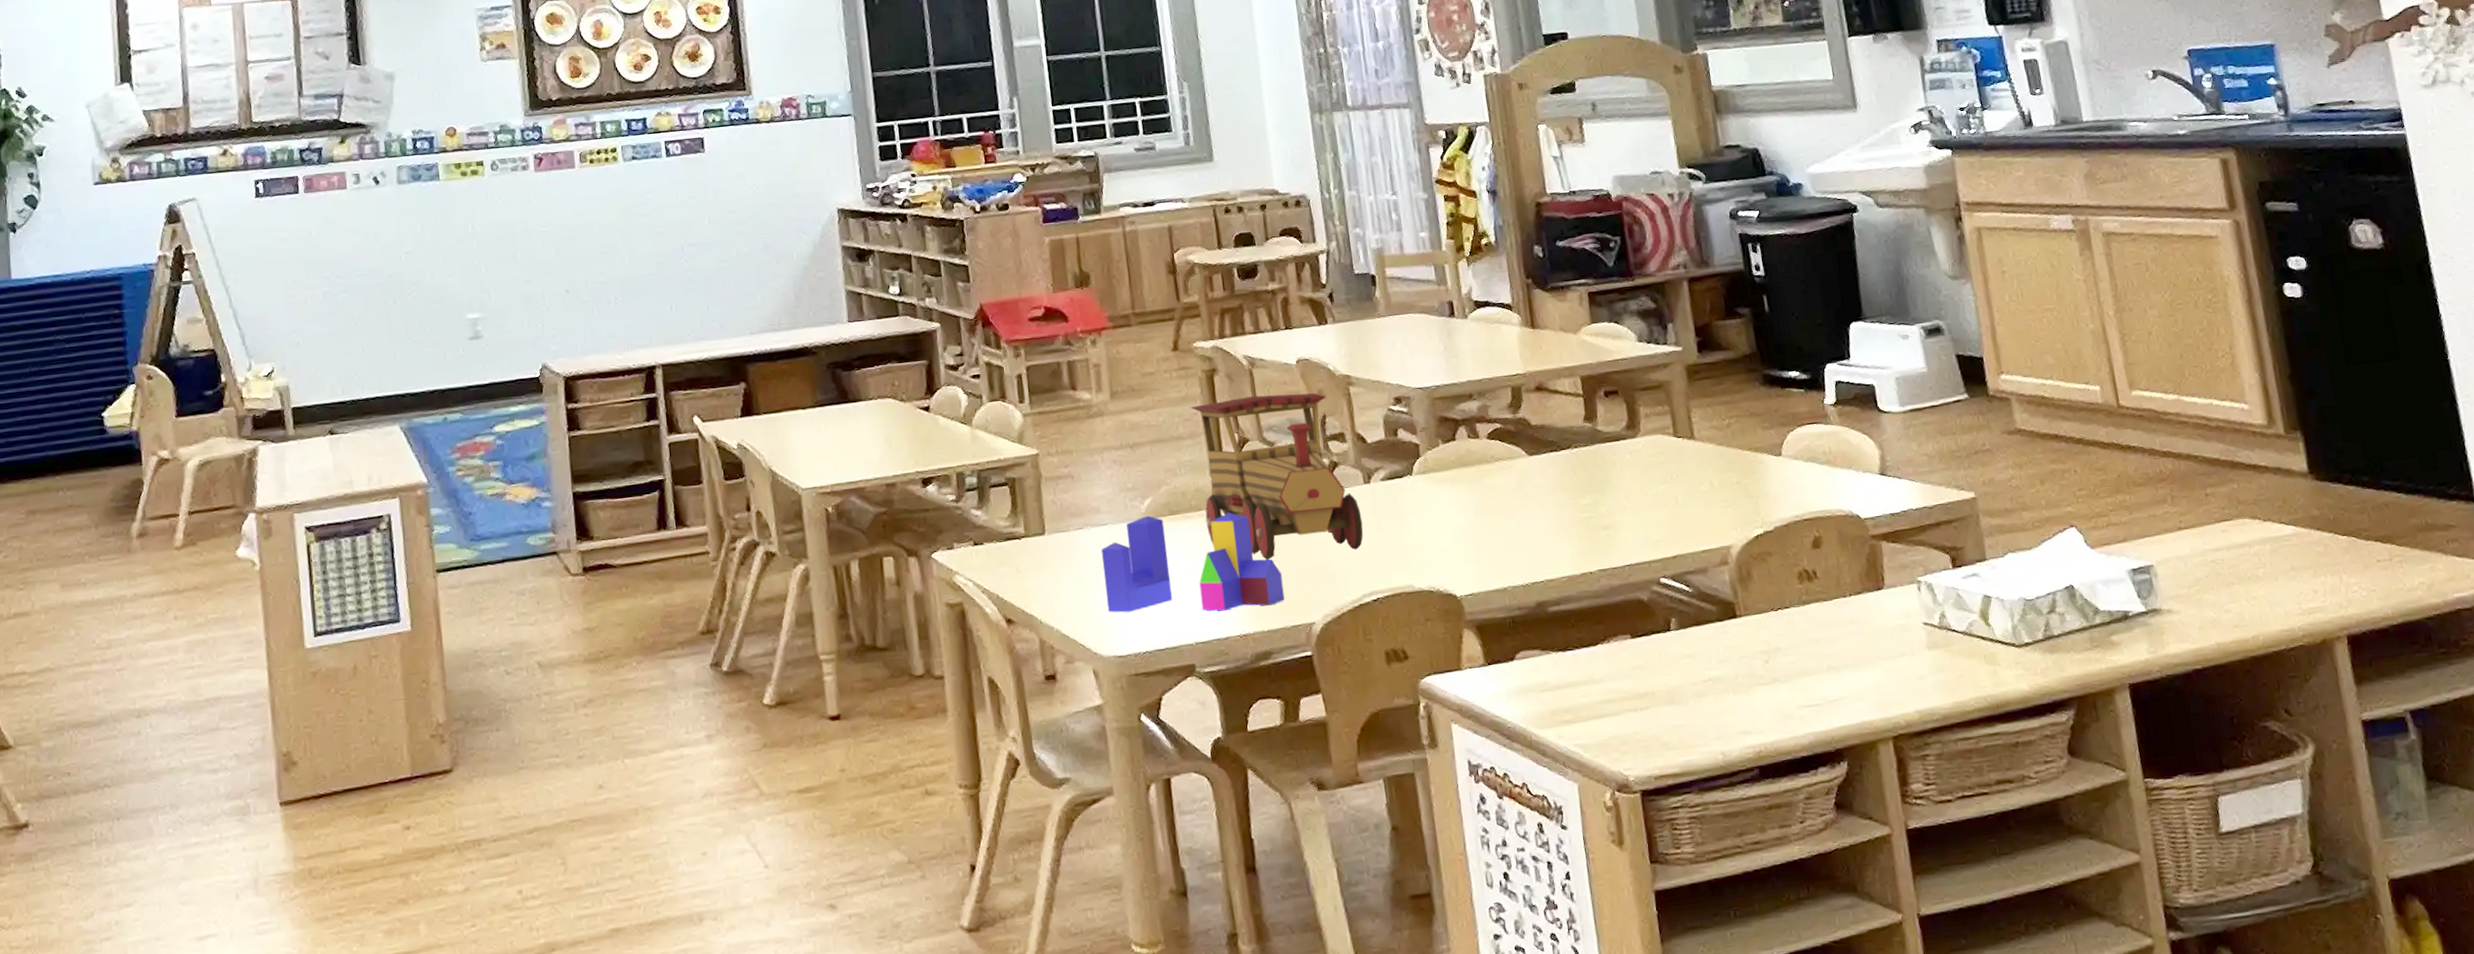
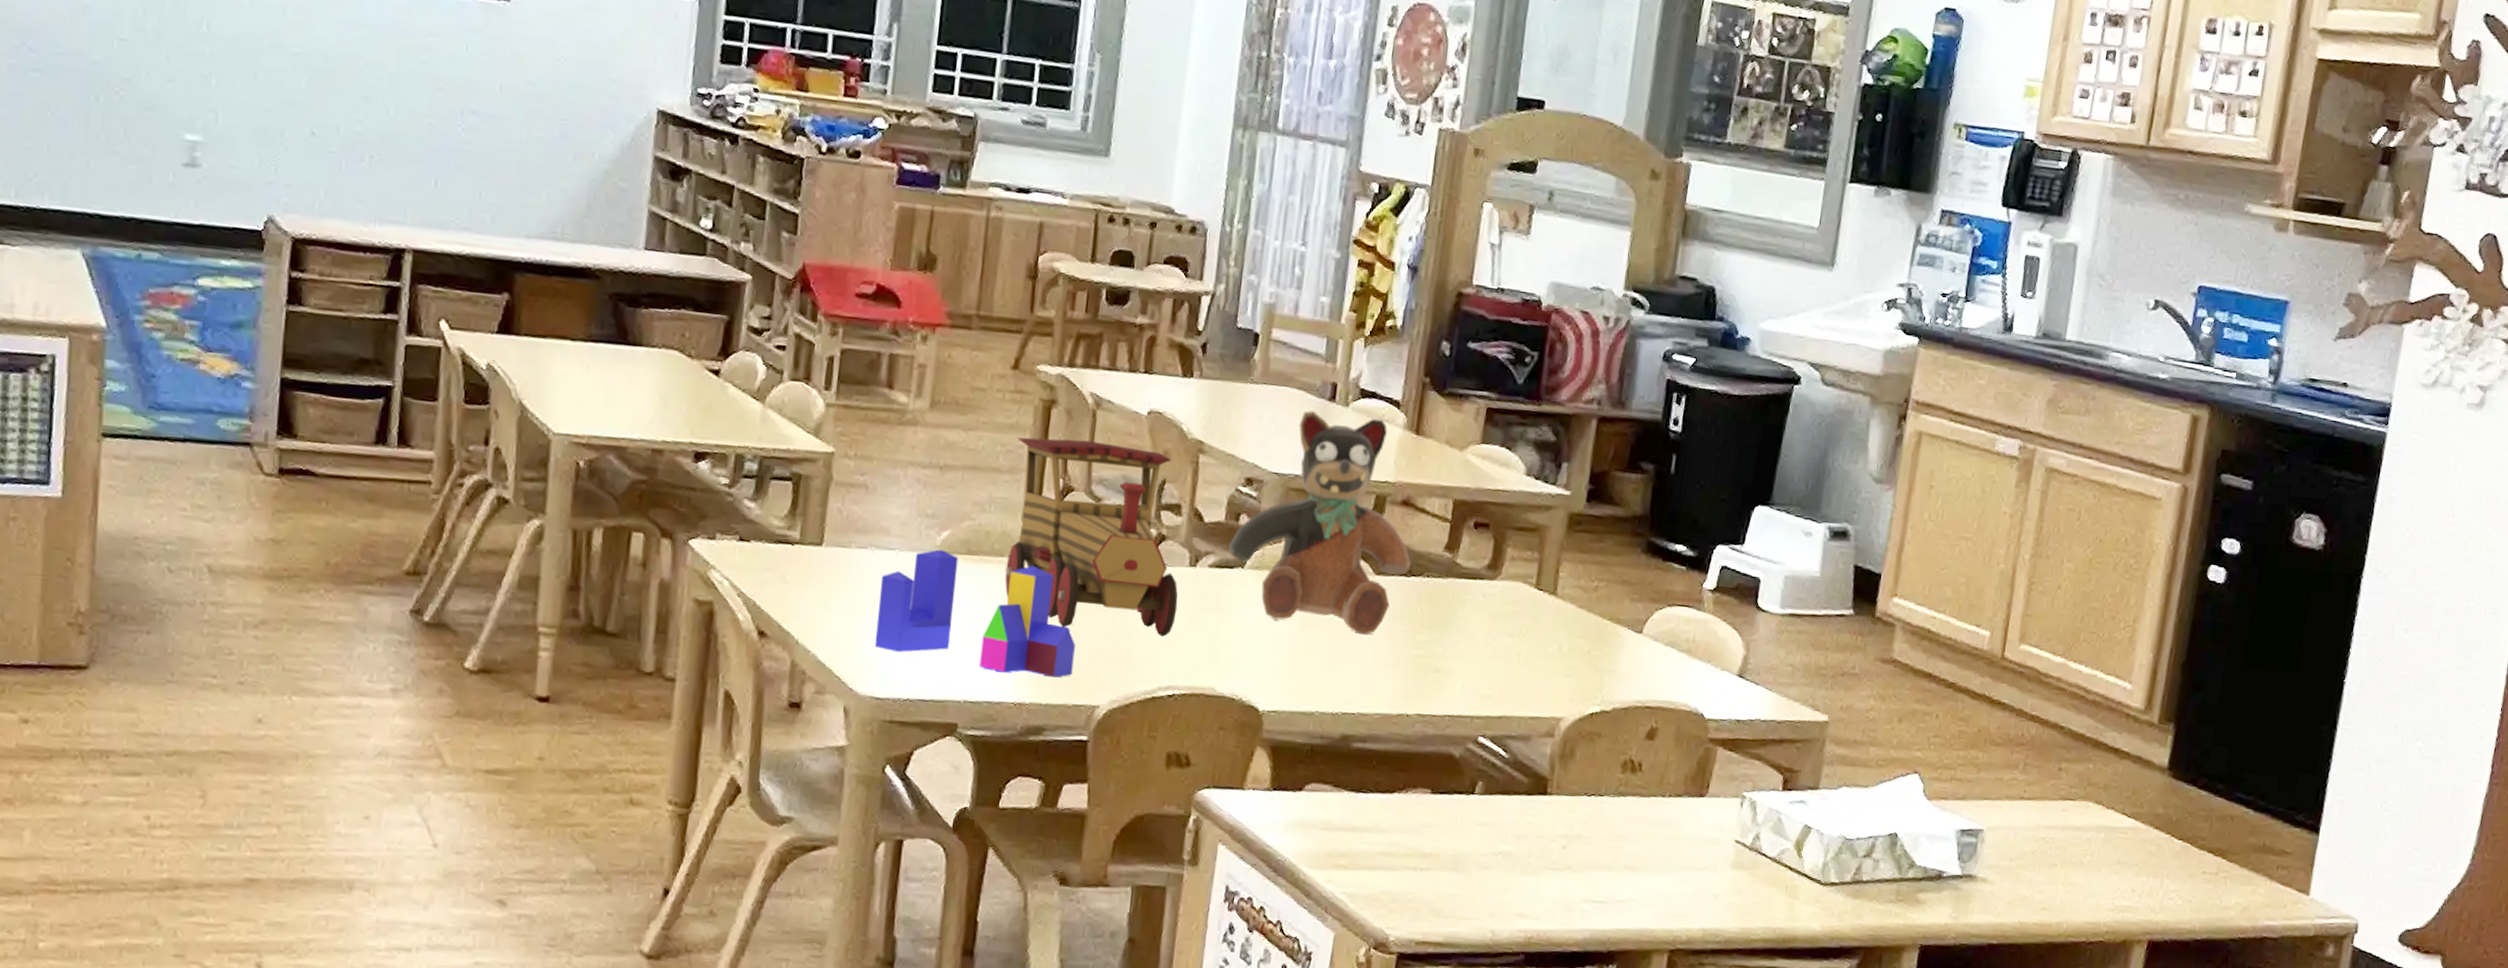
stuffed animal: none [1393,322,1558,513] -> present [1228,410,1411,634]

